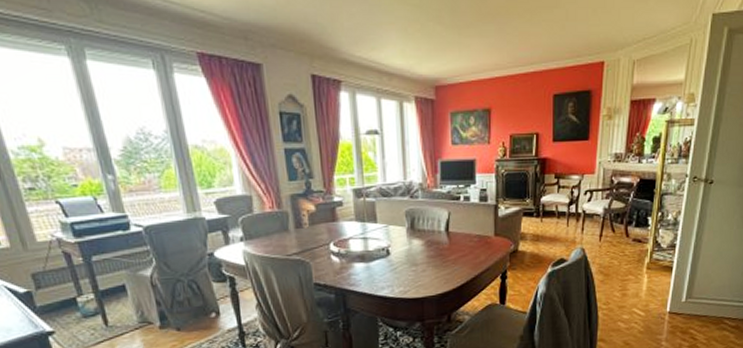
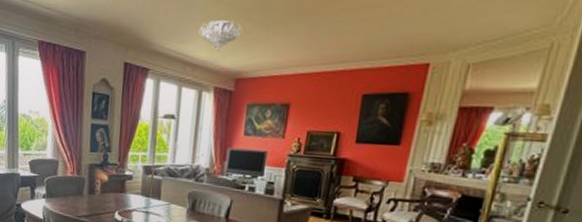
chandelier: none [389,22,435,57] -> present [199,19,243,51]

